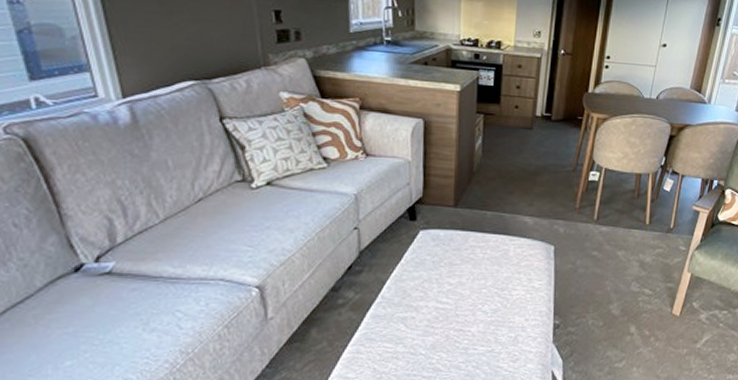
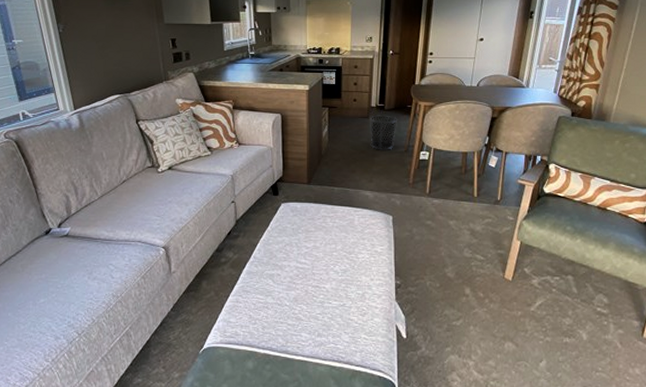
waste bin: none [532,126,567,169] -> present [370,115,398,150]

